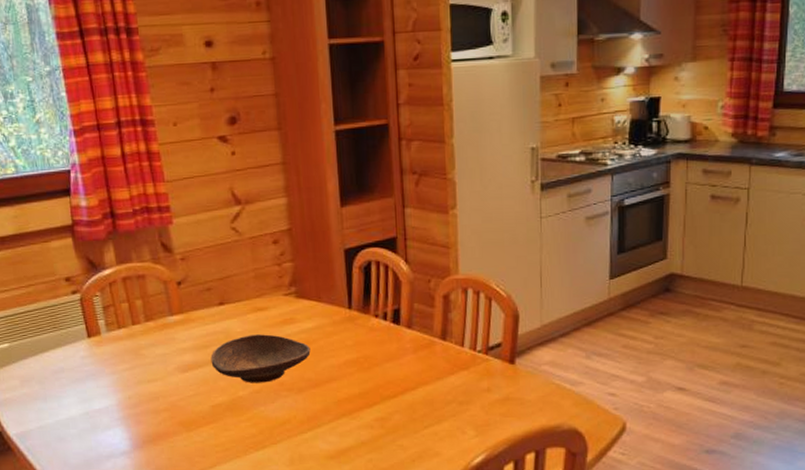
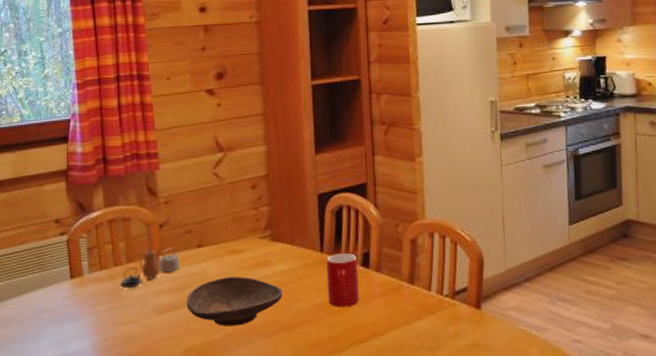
teapot: none [140,305,203,347] -> present [120,247,181,289]
cup: none [354,310,390,364] -> present [325,253,359,308]

